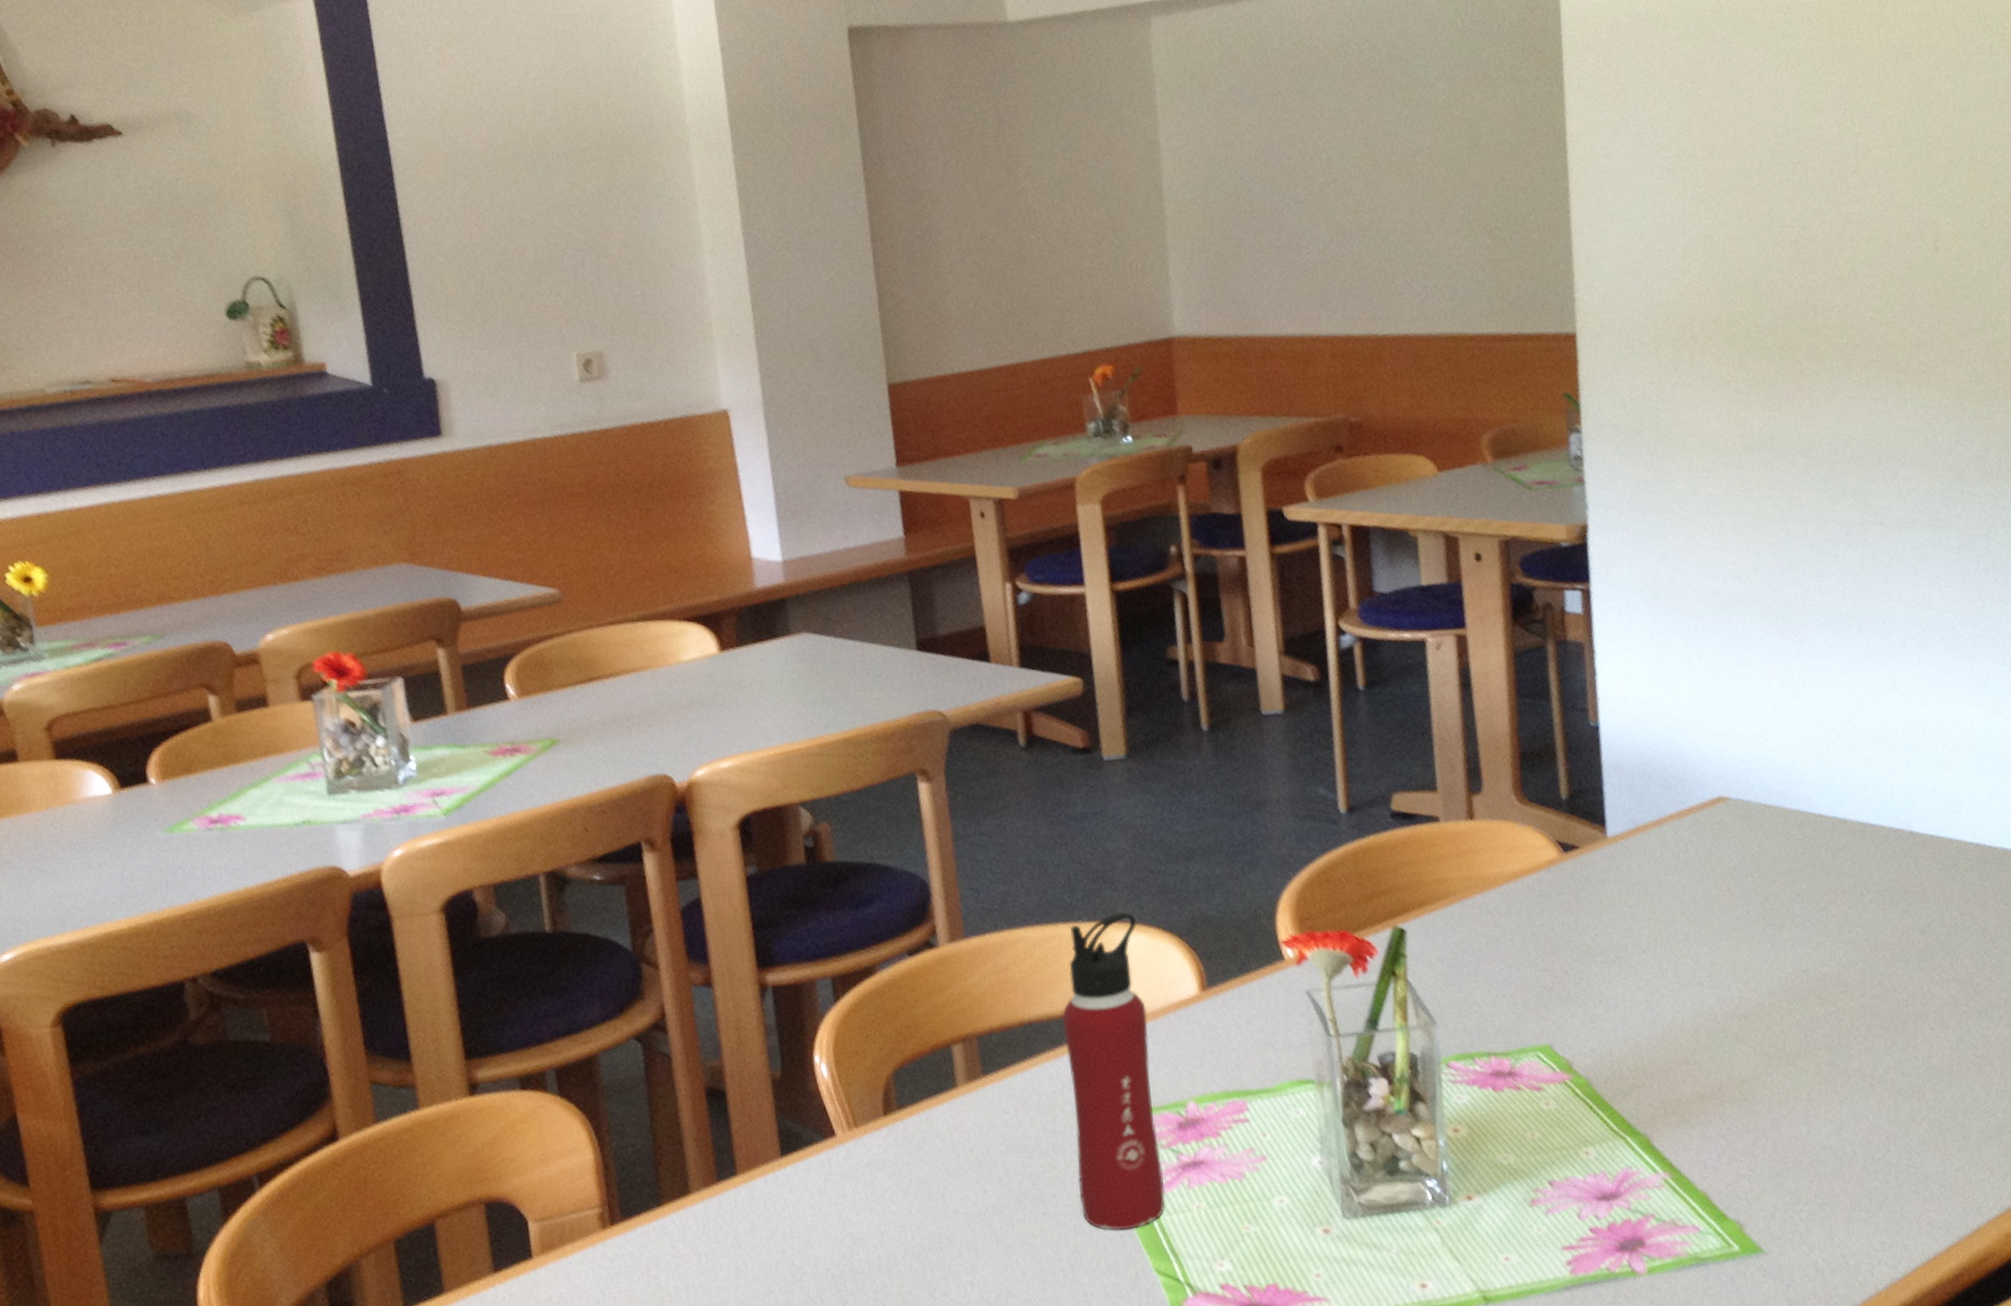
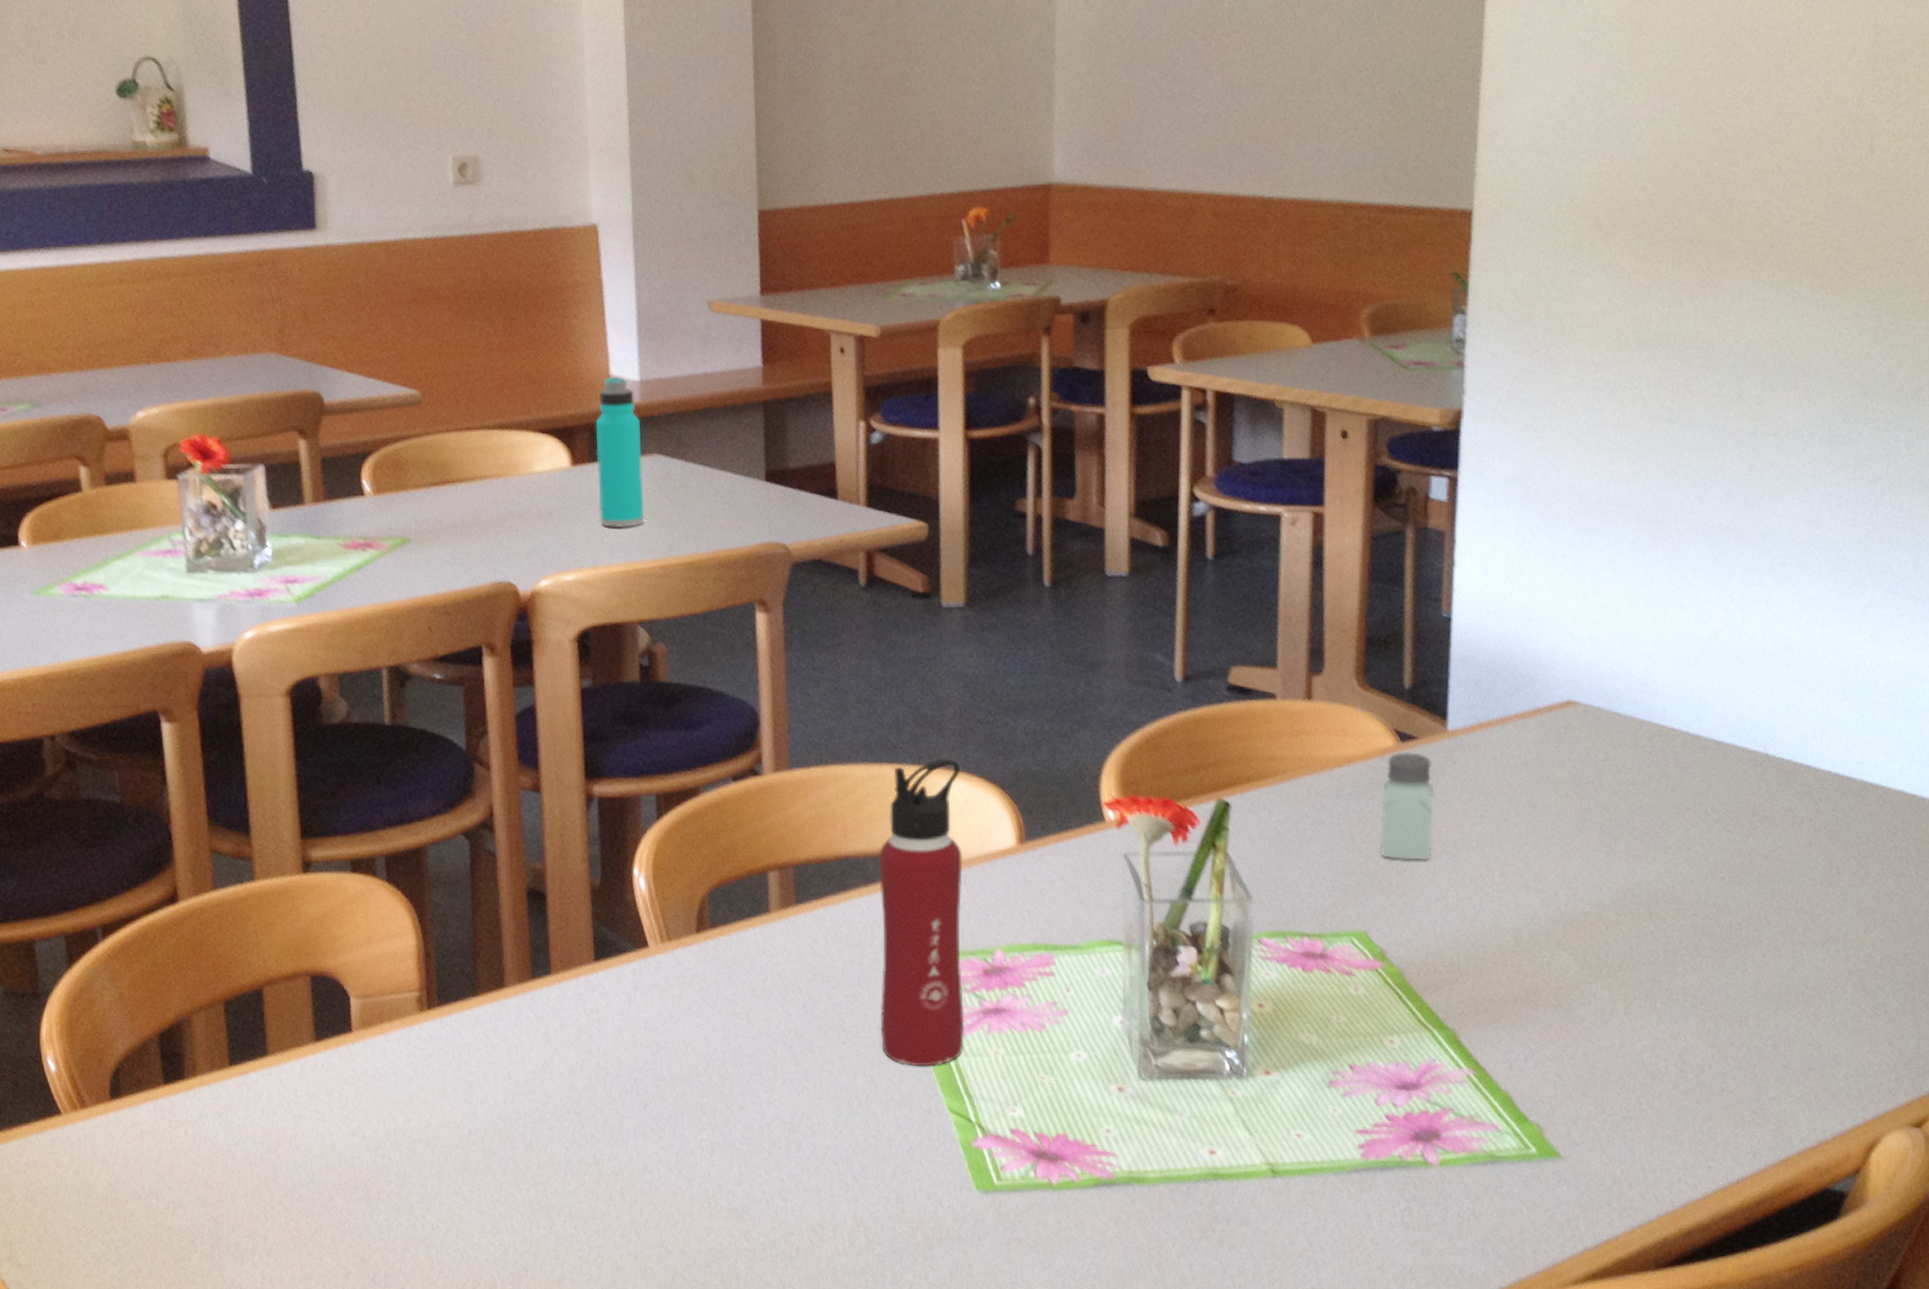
water bottle: none [740,558,798,711] -> present [595,376,645,528]
saltshaker: none [1552,861,1605,970] -> present [1381,752,1434,860]

